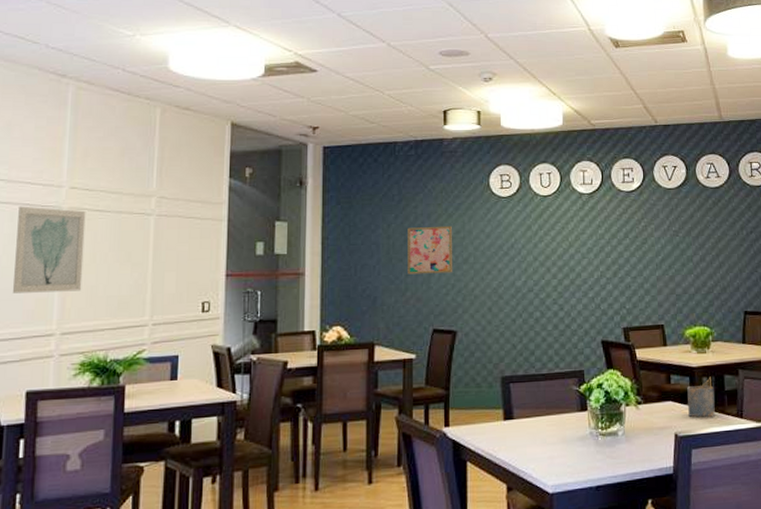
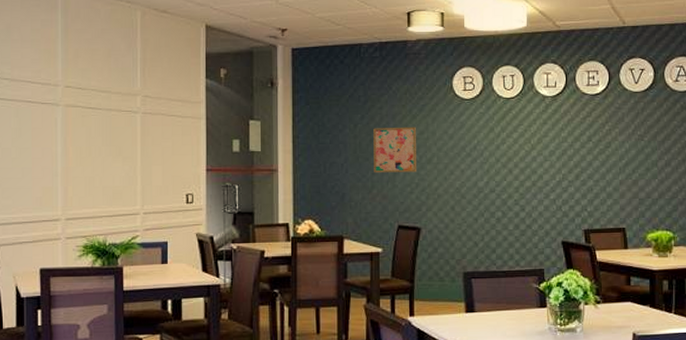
wall art: present [13,206,86,293] -> none [22,103,81,182]
napkin holder: present [687,376,715,417] -> none [647,280,675,319]

